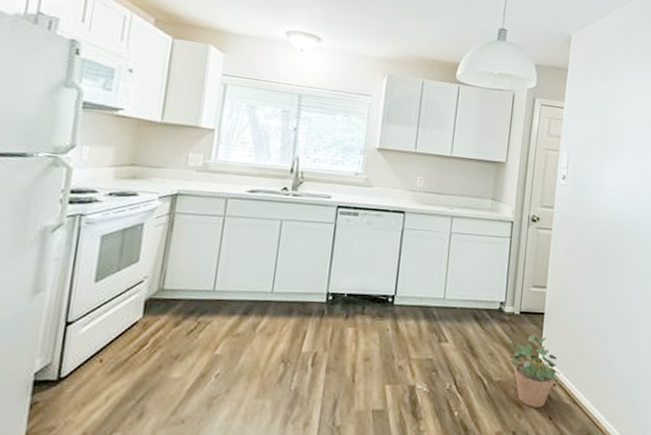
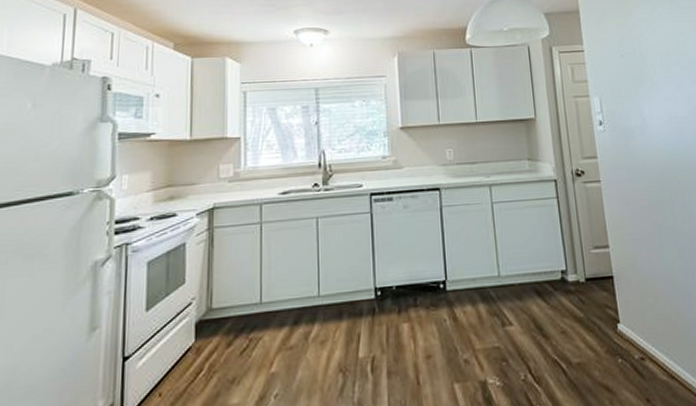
potted plant: present [508,334,560,407] -> none [584,302,647,390]

